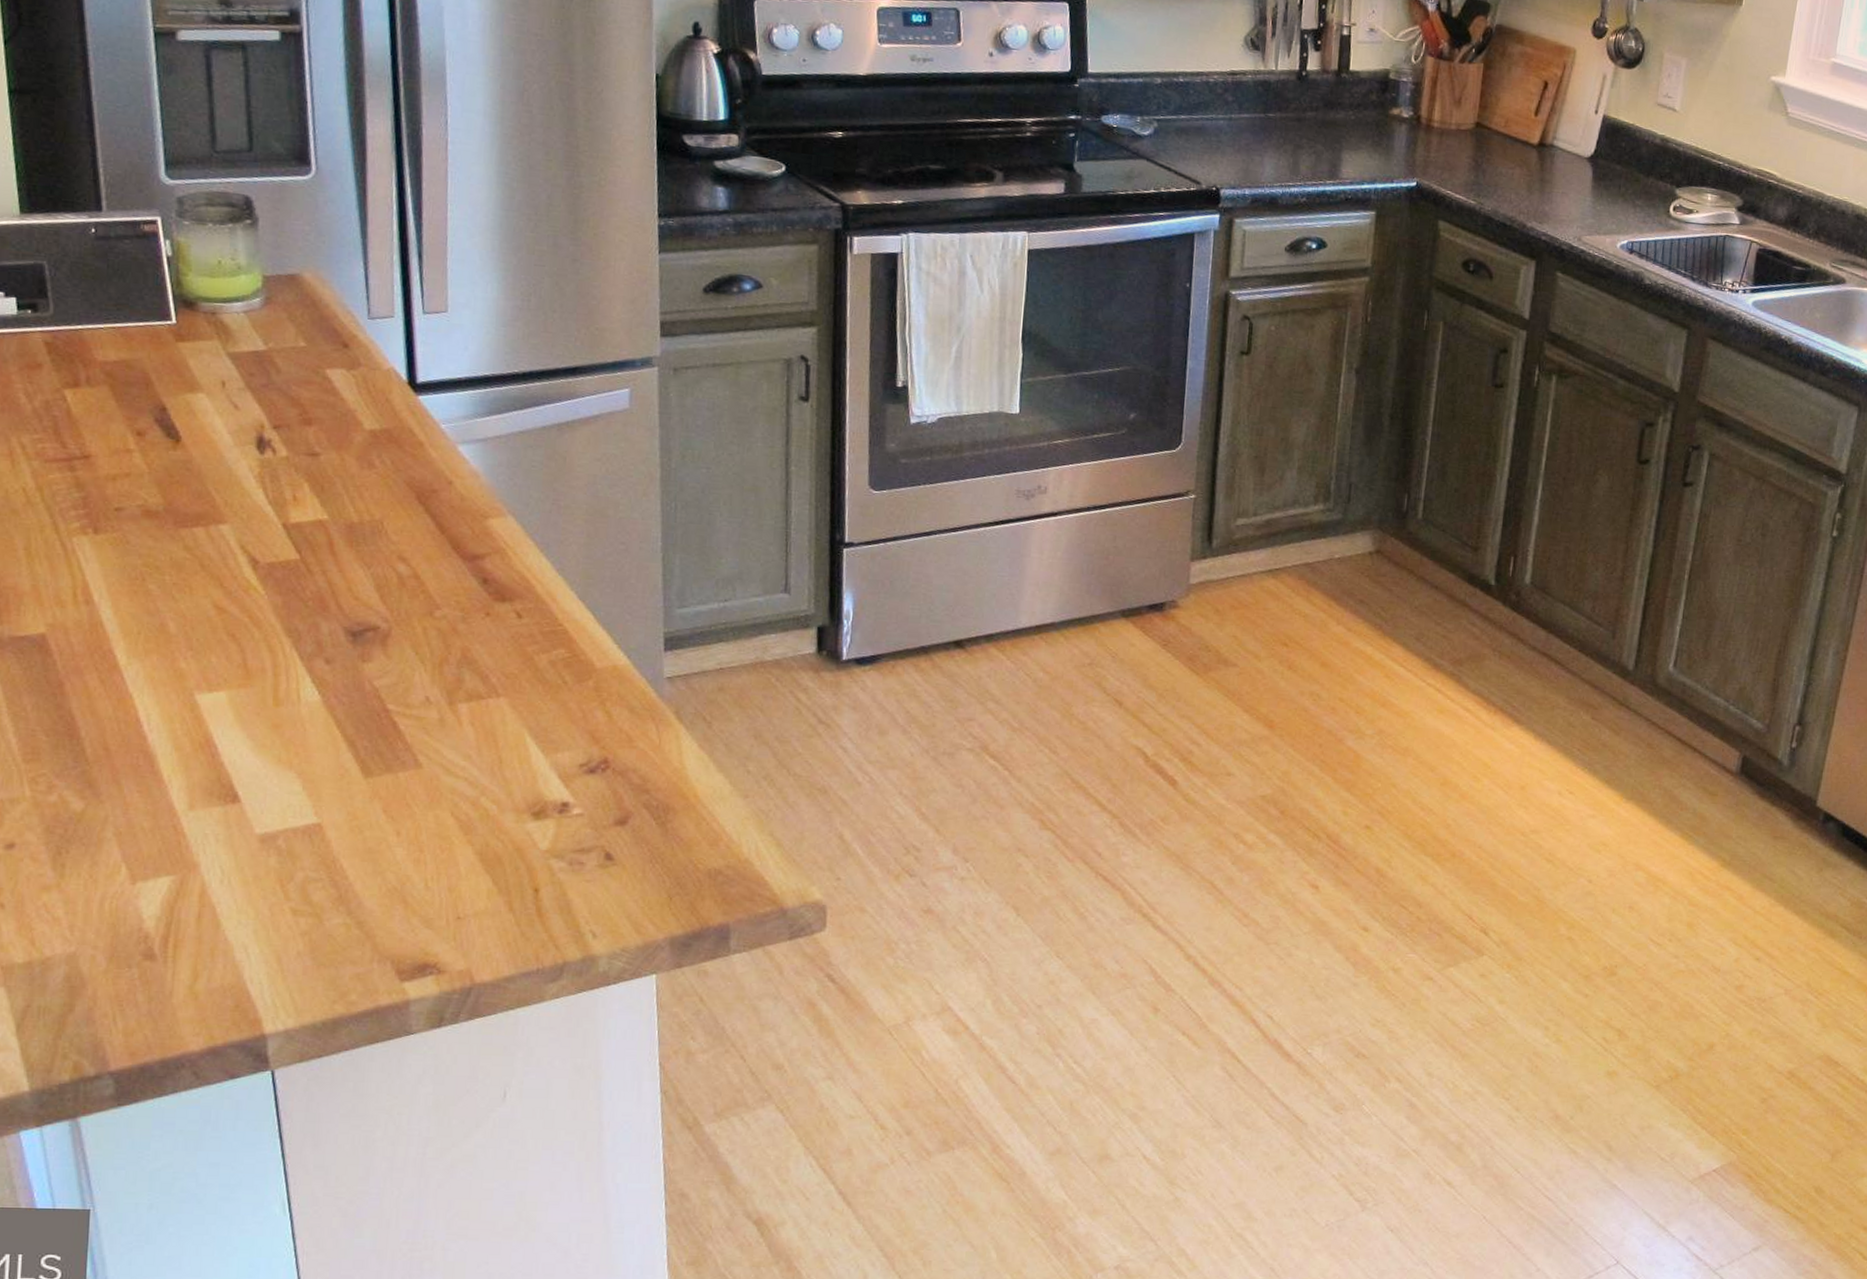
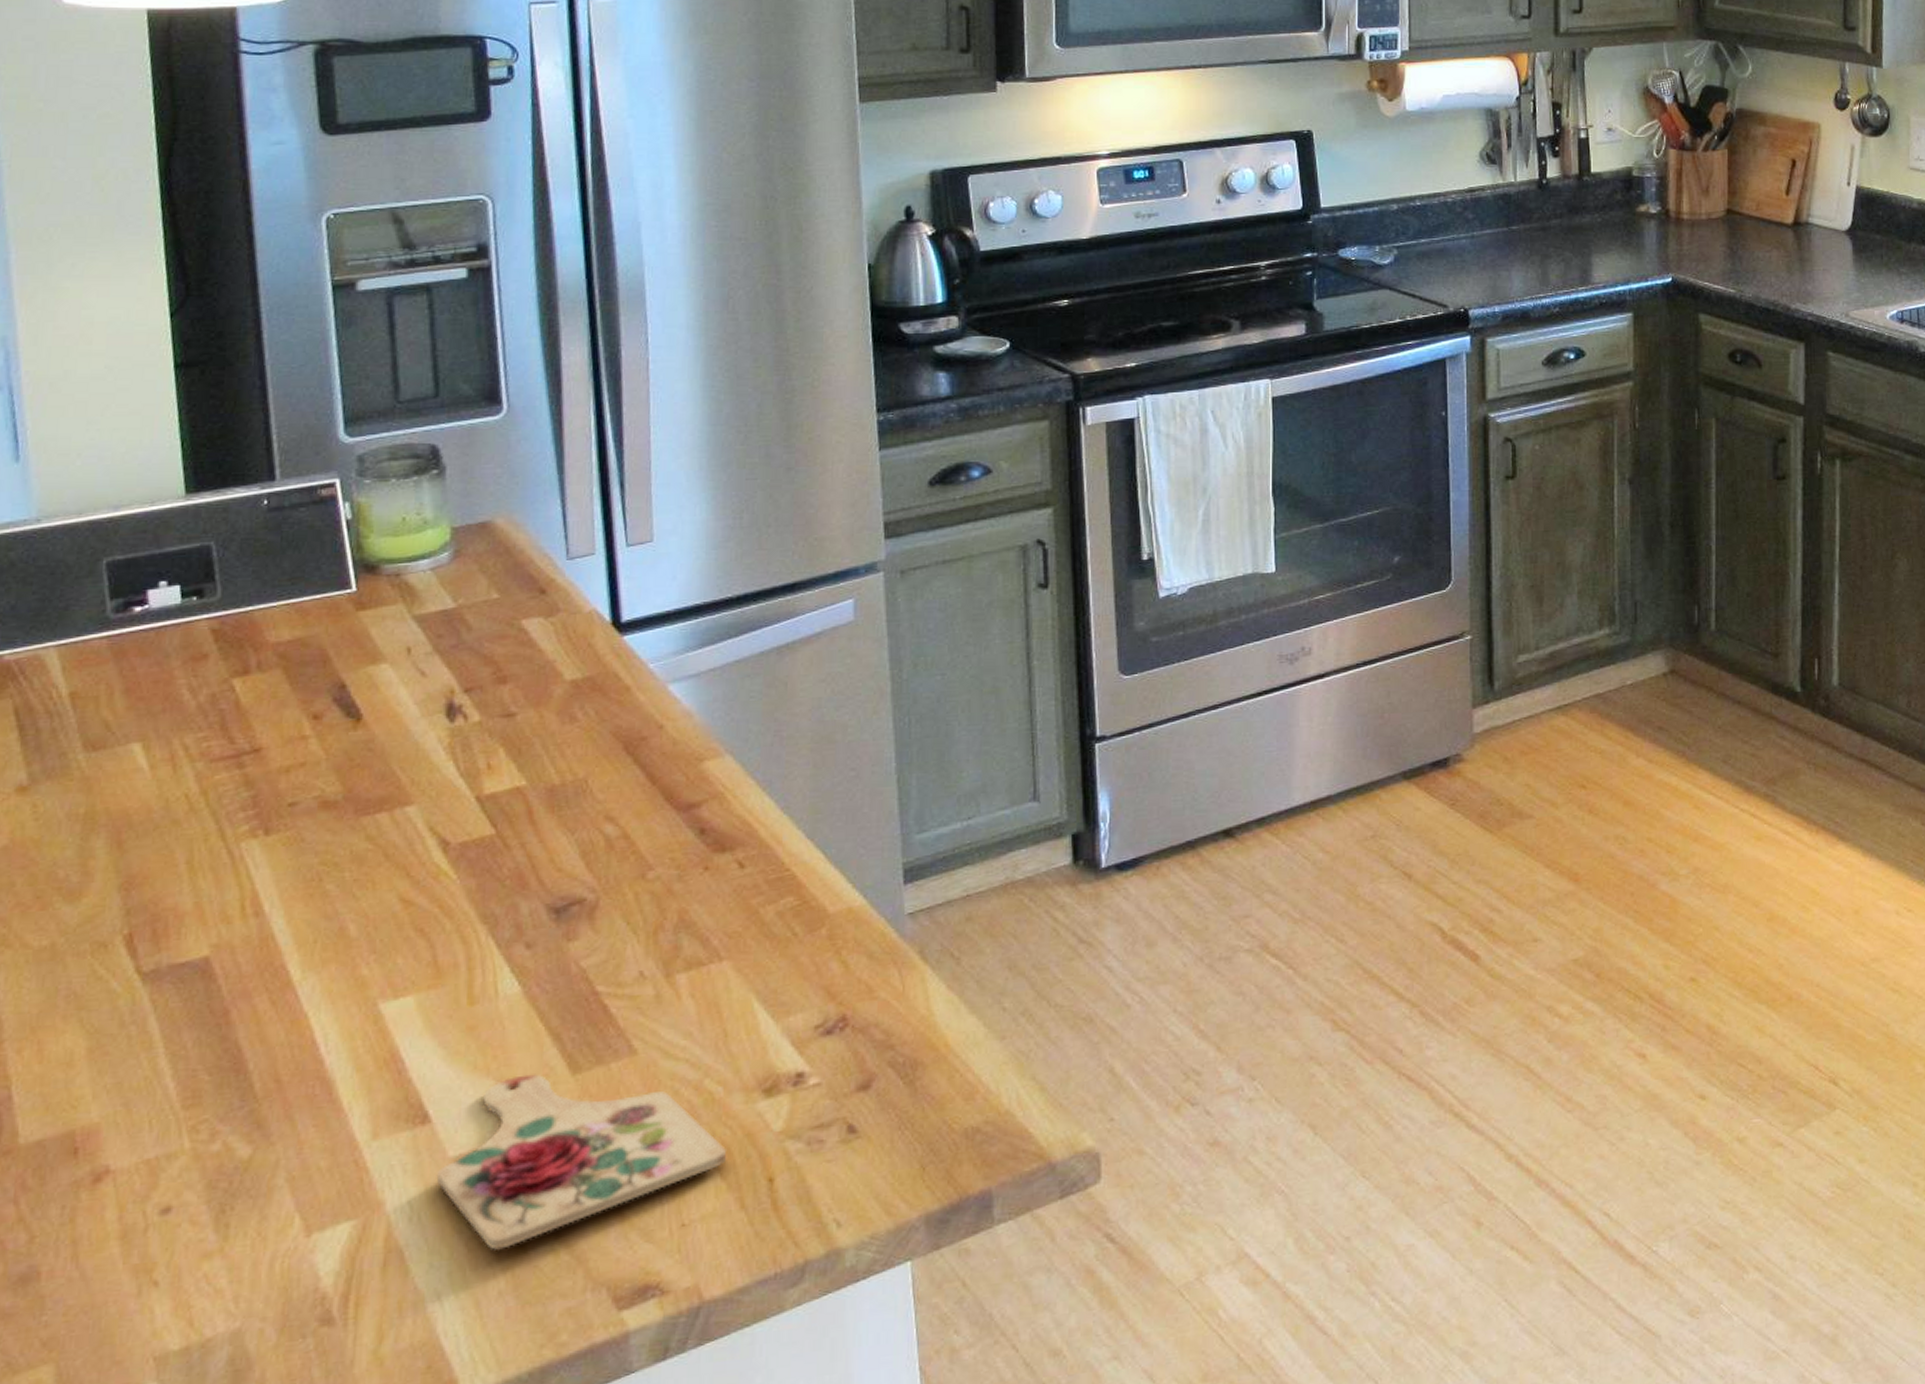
cutting board: none [244,772,499,917] -> present [436,1074,728,1250]

